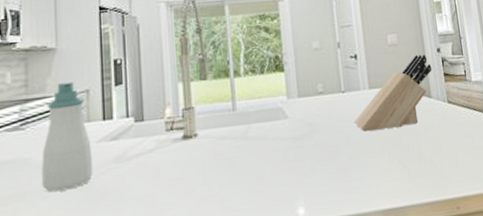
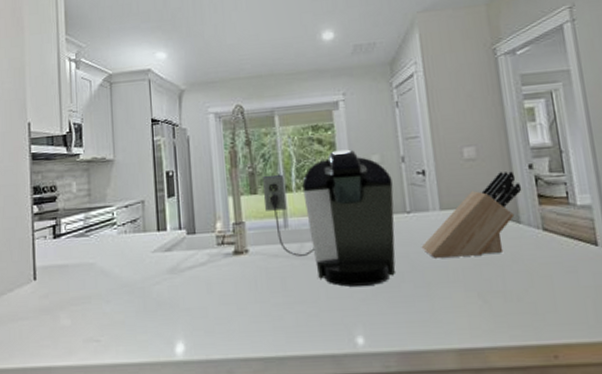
soap bottle: present [42,81,94,192] -> none [104,192,150,297]
coffee maker: none [212,36,332,163] -> present [262,149,396,287]

